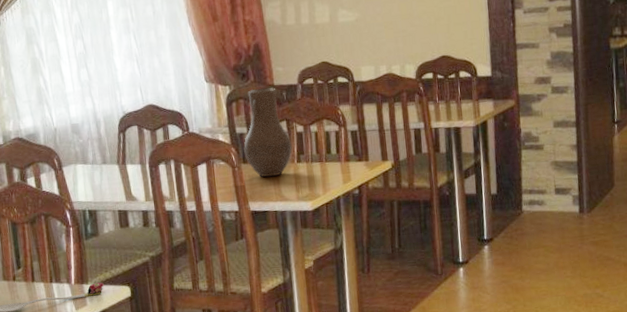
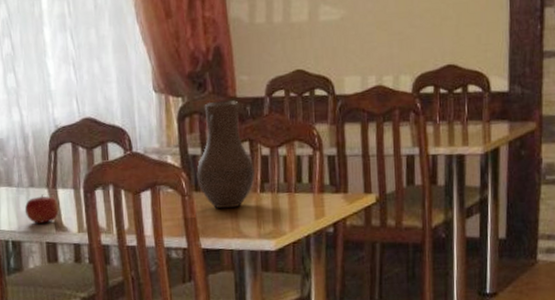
fruit: none [99,170,129,195] -> present [24,194,59,224]

